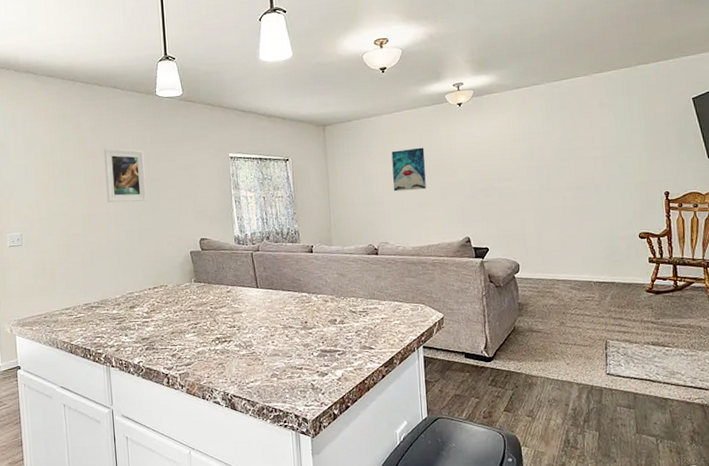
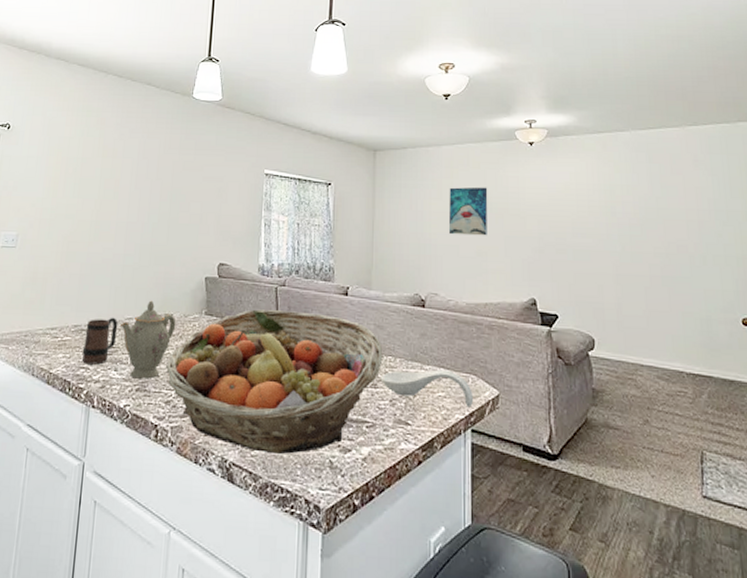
mug: none [95,293,123,334] -> present [82,317,118,365]
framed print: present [103,148,147,203] -> none [120,148,169,213]
teapot: none [123,276,171,340] -> present [119,300,176,379]
fruit basket: none [168,270,347,384] -> present [166,309,383,454]
spoon rest: none [347,302,423,330] -> present [381,369,473,408]

